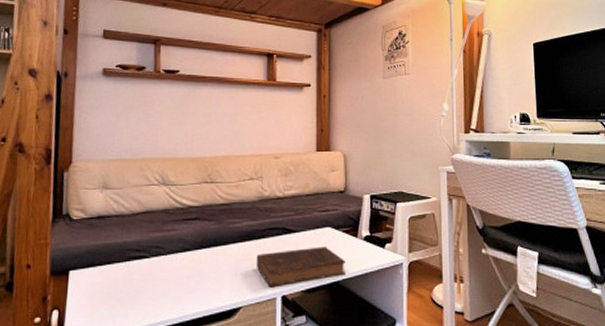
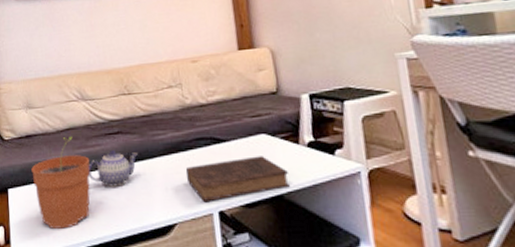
plant pot: none [99,220,164,312] -> present [31,137,90,229]
teapot: none [160,236,212,271] -> present [88,150,138,187]

